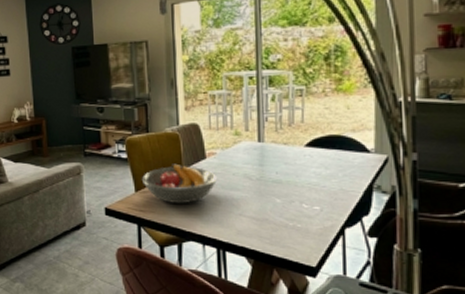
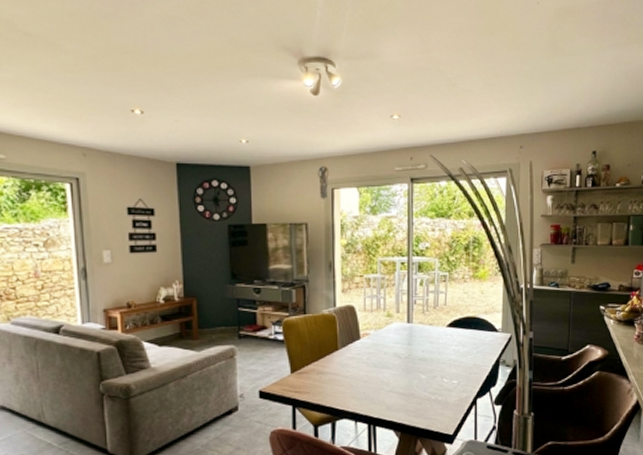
fruit bowl: present [141,163,218,203] -> none [297,344,371,383]

